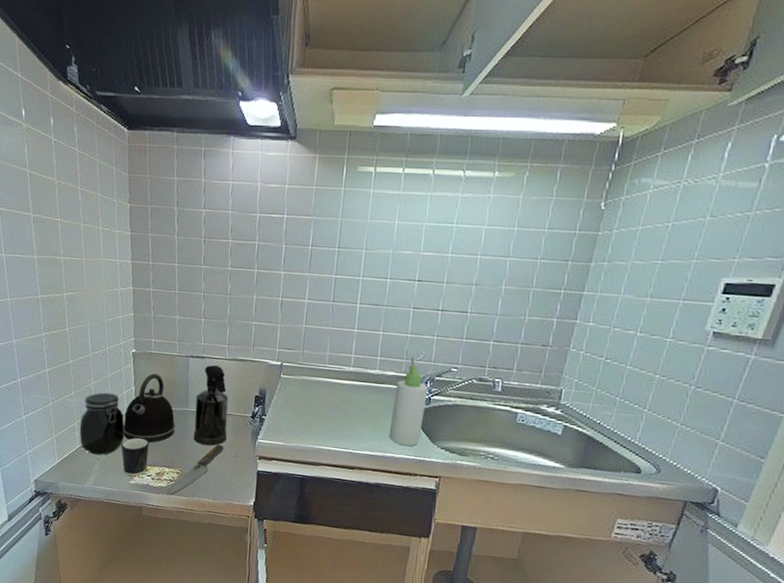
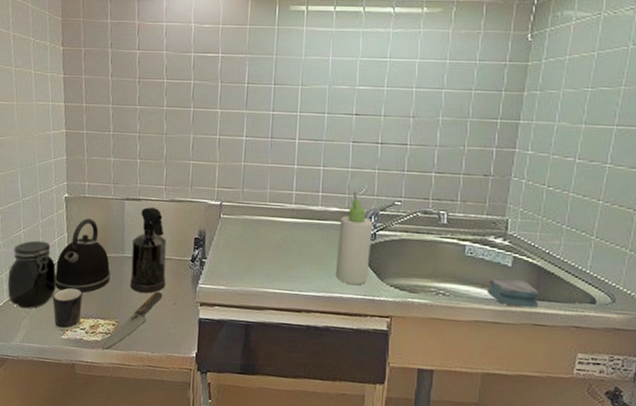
sponge: none [534,445,587,475] -> present [486,279,540,309]

